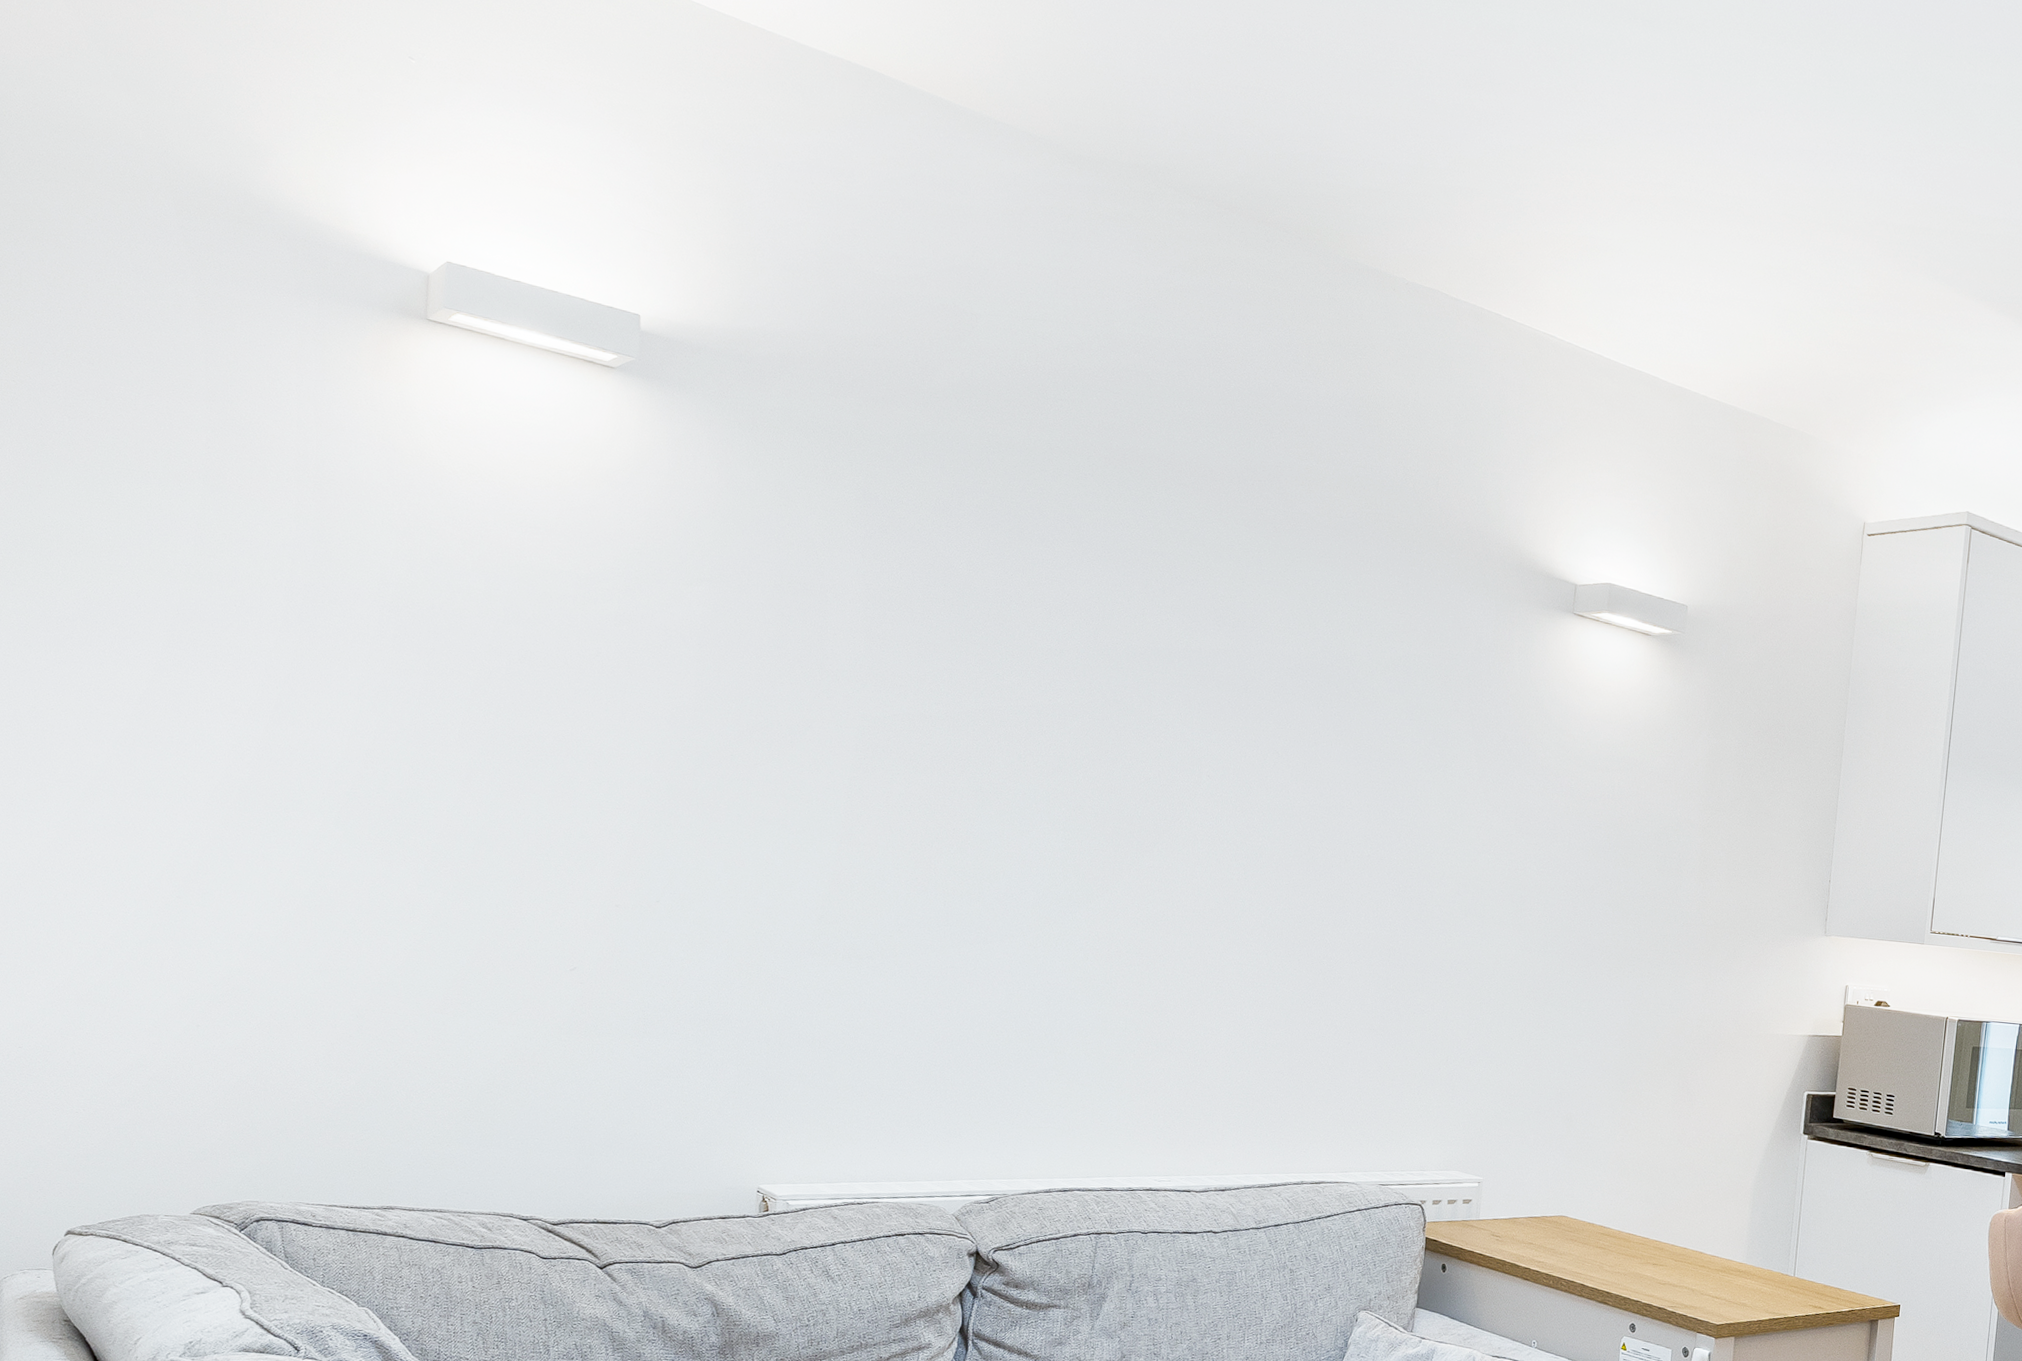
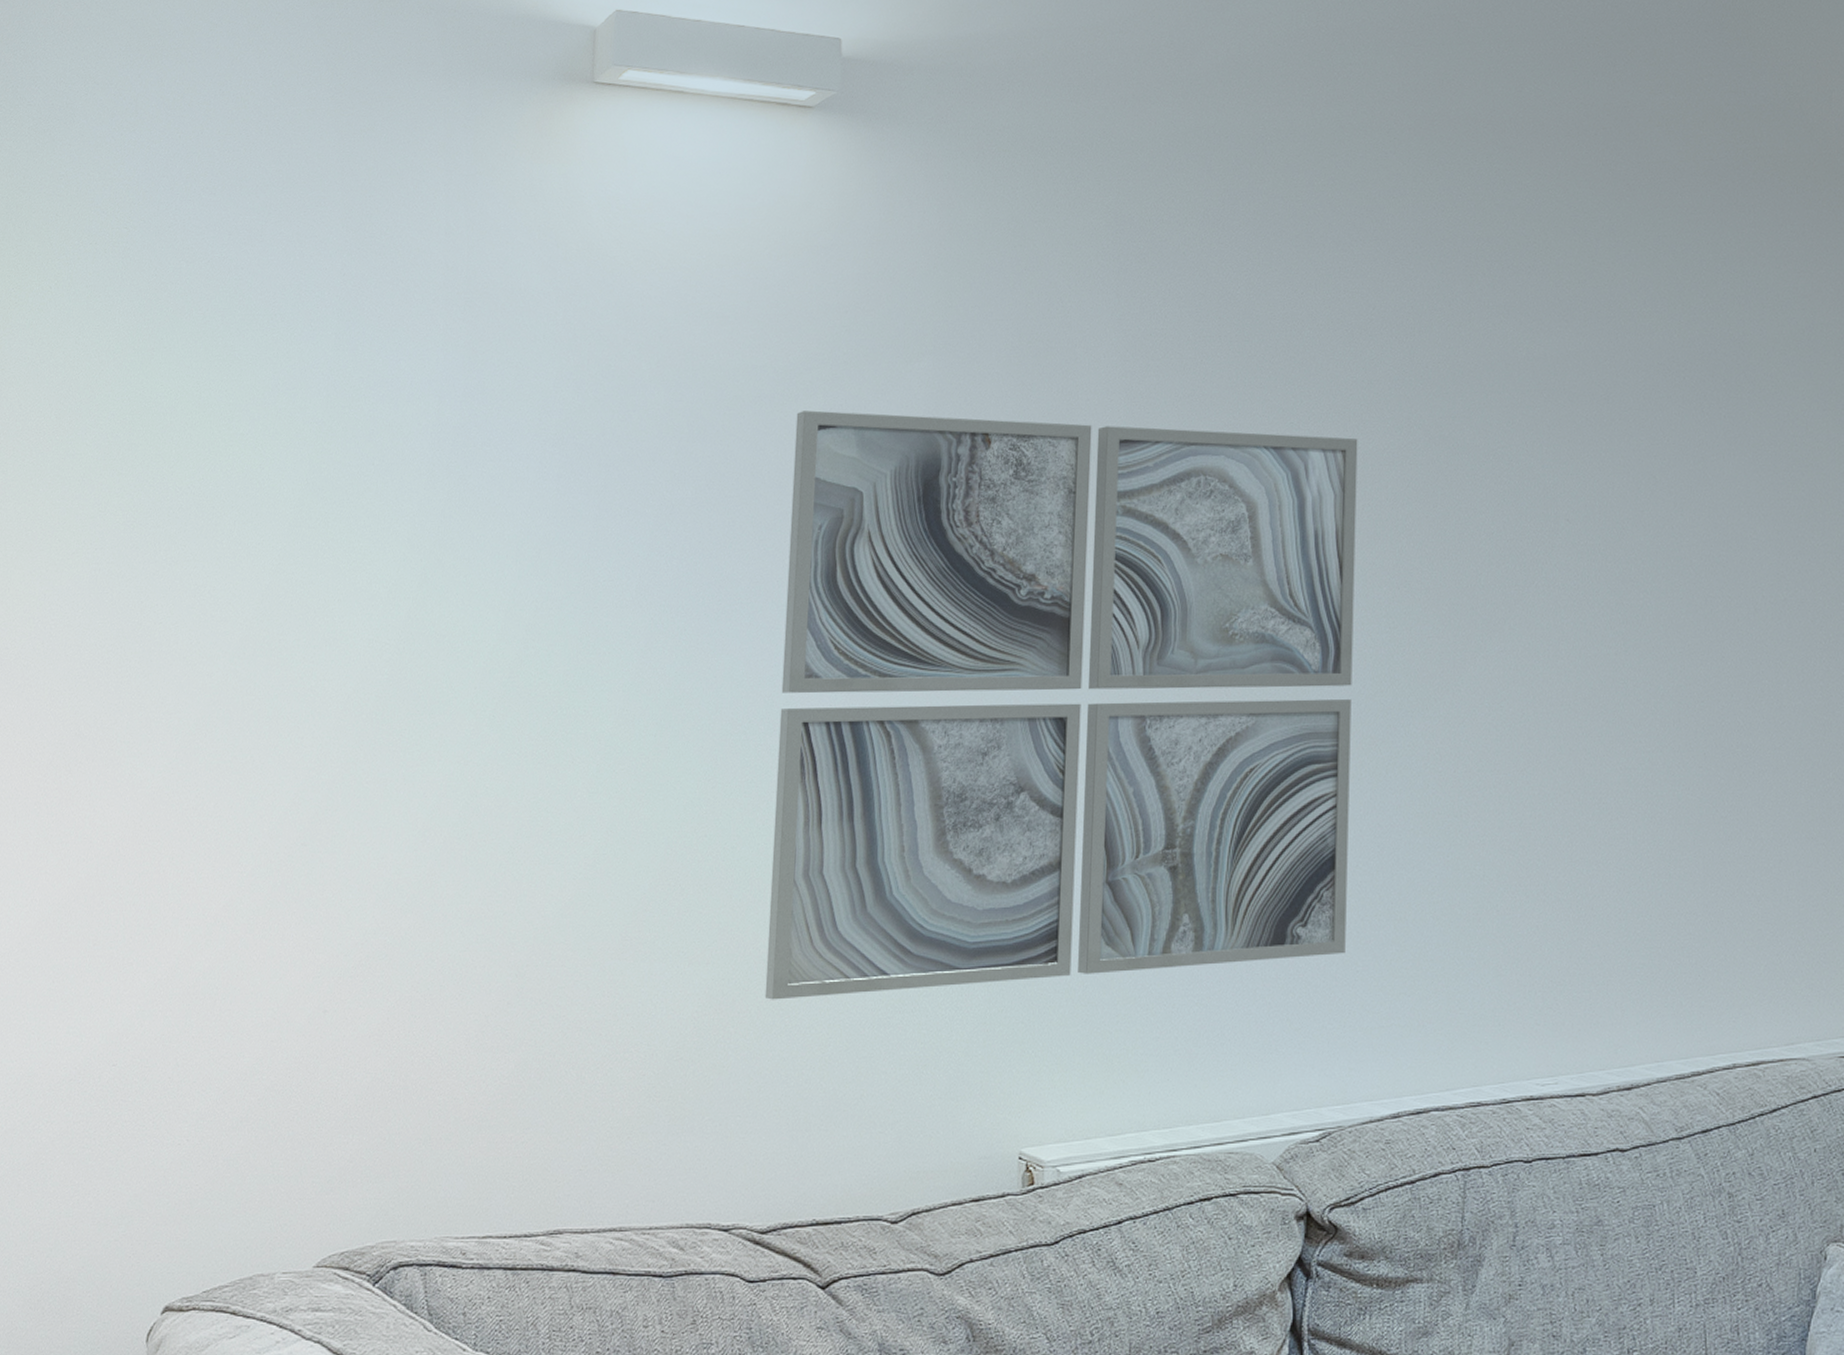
wall art: none [559,611,1050,1073] -> present [764,410,1358,1000]

